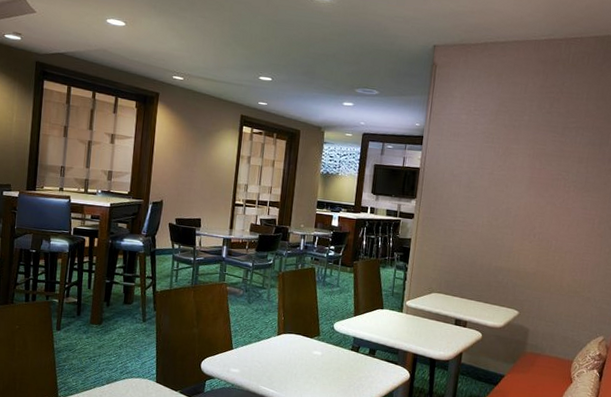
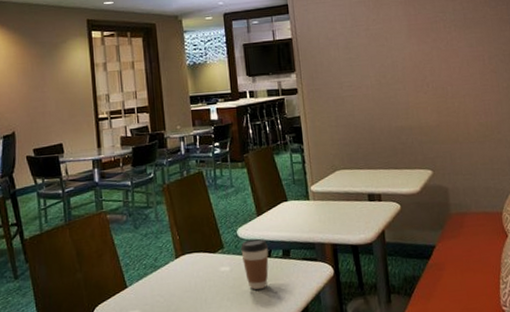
coffee cup: none [333,333,358,377] -> present [241,238,269,290]

